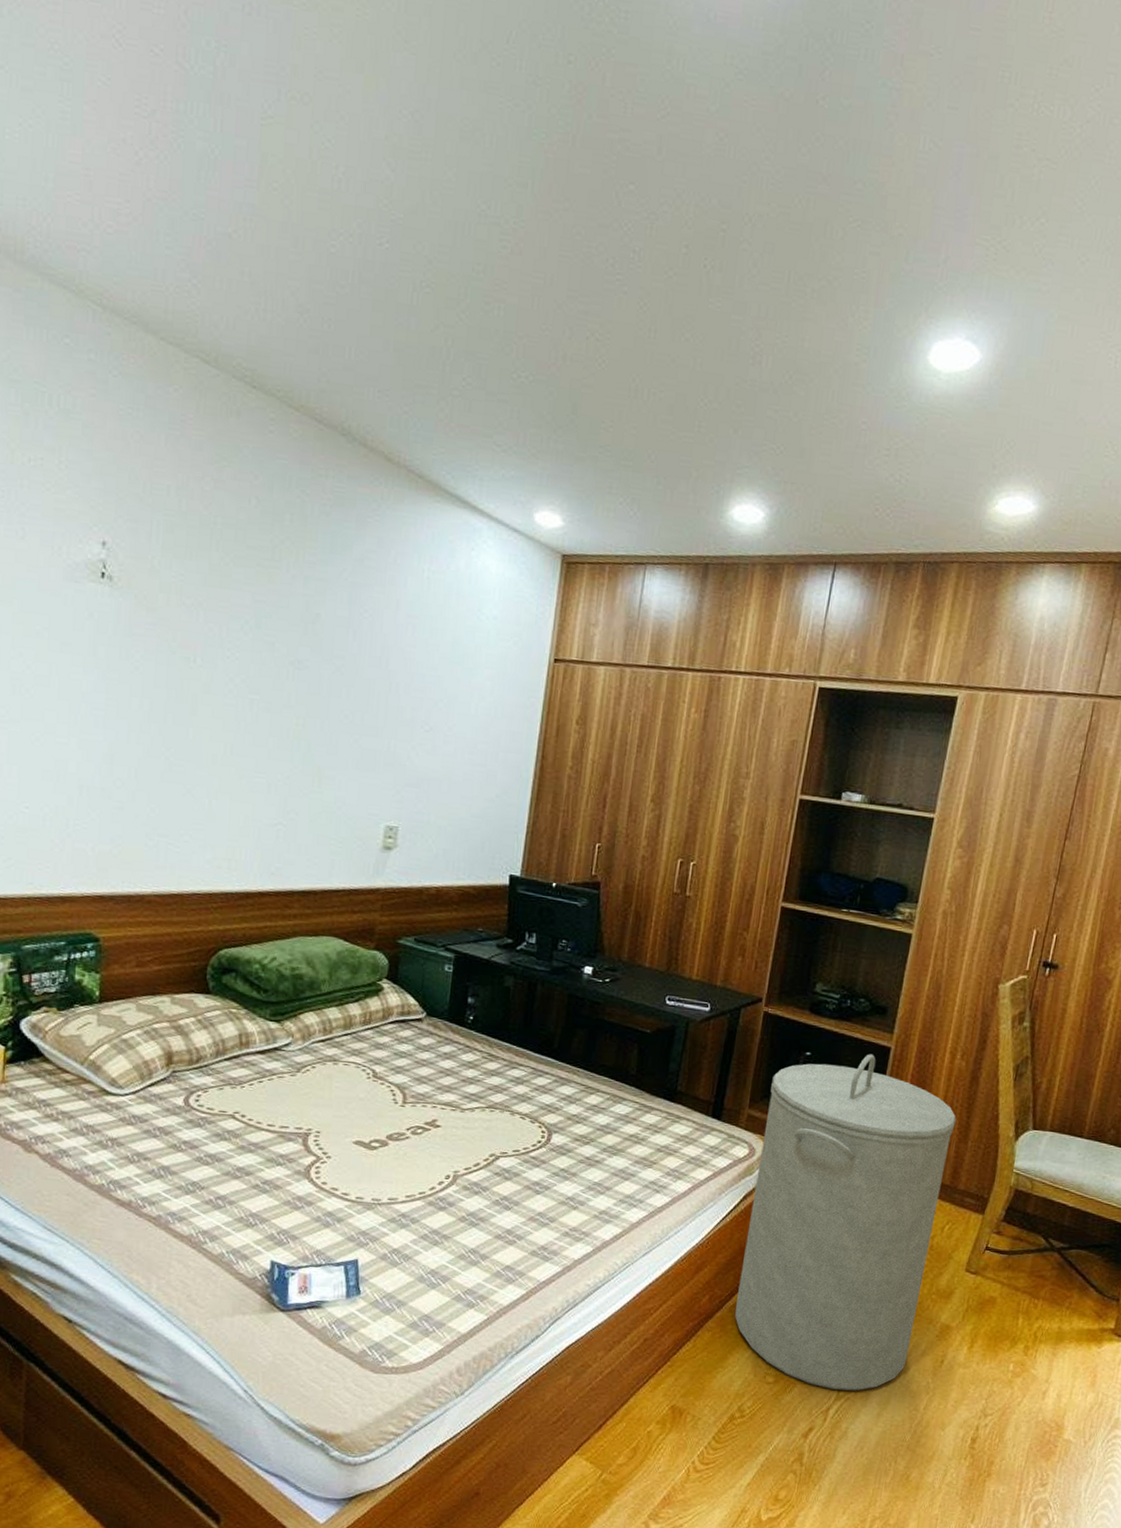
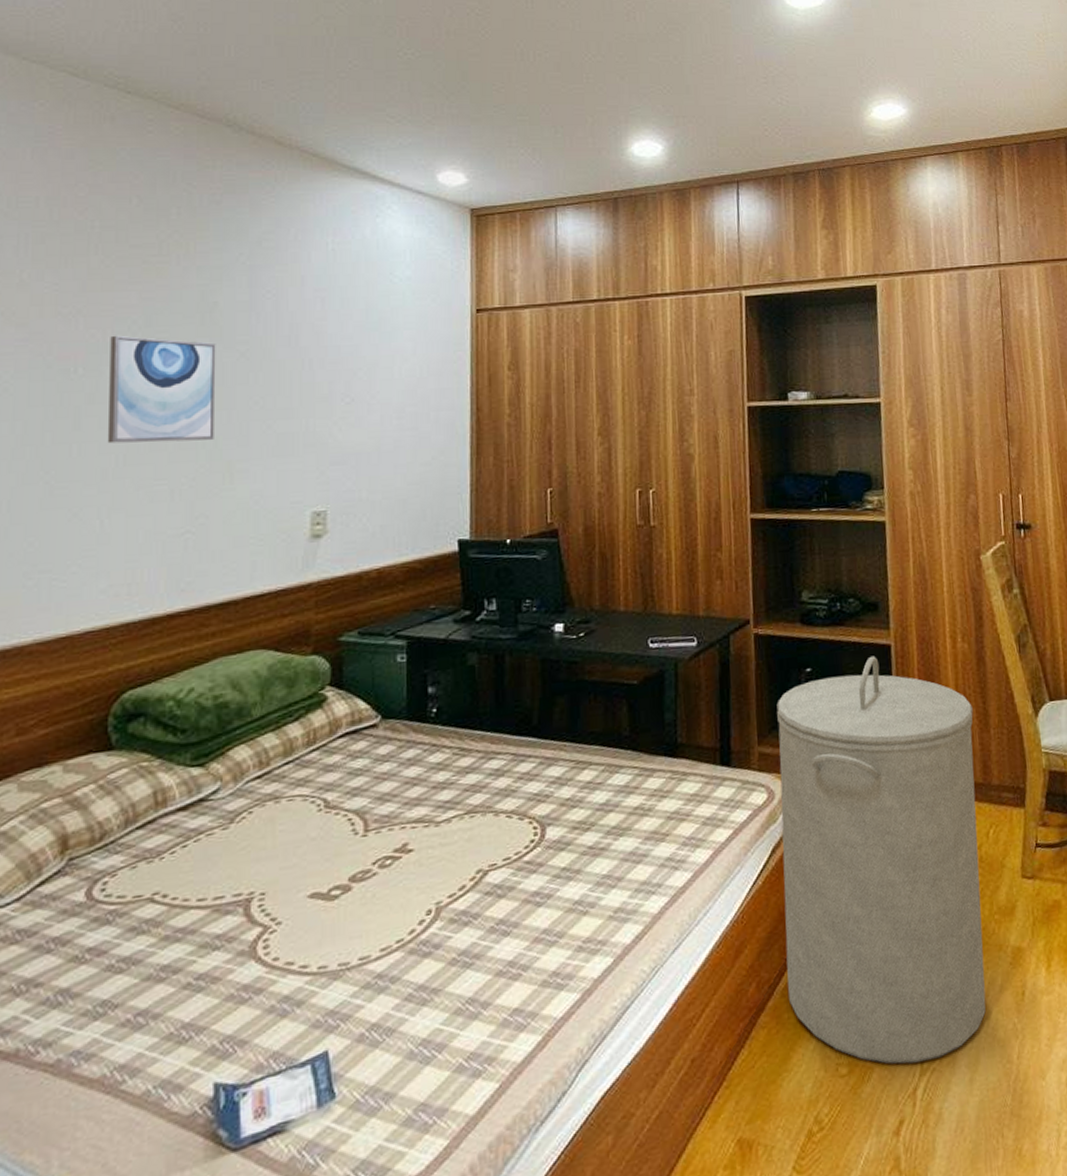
wall art: none [218,632,316,744] -> present [107,335,216,444]

